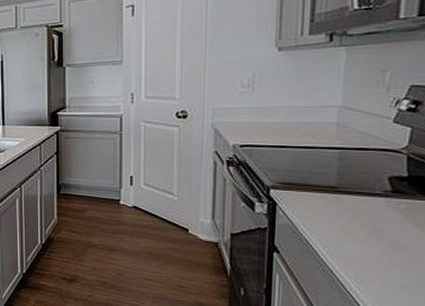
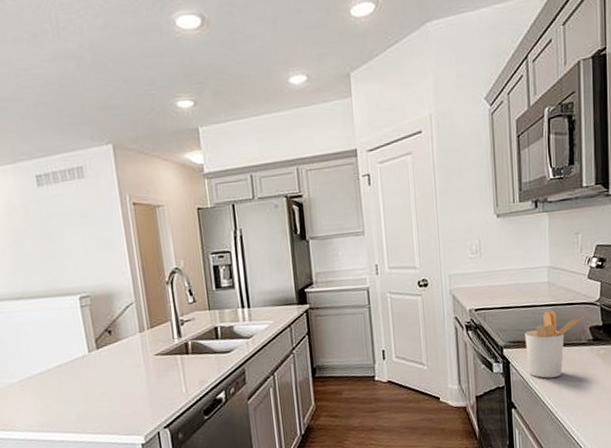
utensil holder: none [299,154,384,226] -> present [525,310,585,378]

